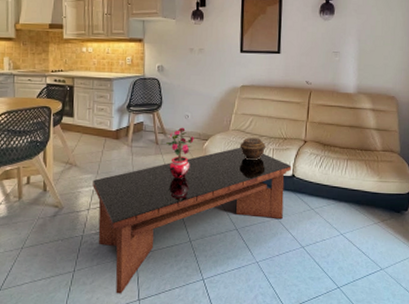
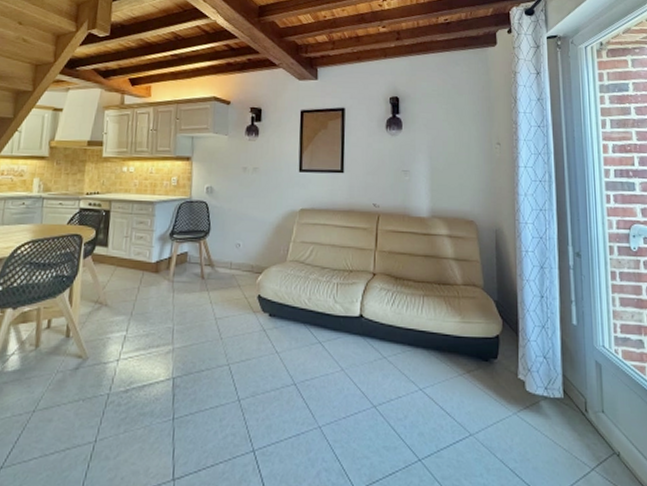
coffee table: present [93,147,291,294] -> none [125,281,359,472]
potted plant: present [165,127,195,180] -> none [212,258,247,323]
decorative container: present [239,137,266,161] -> none [298,270,328,298]

